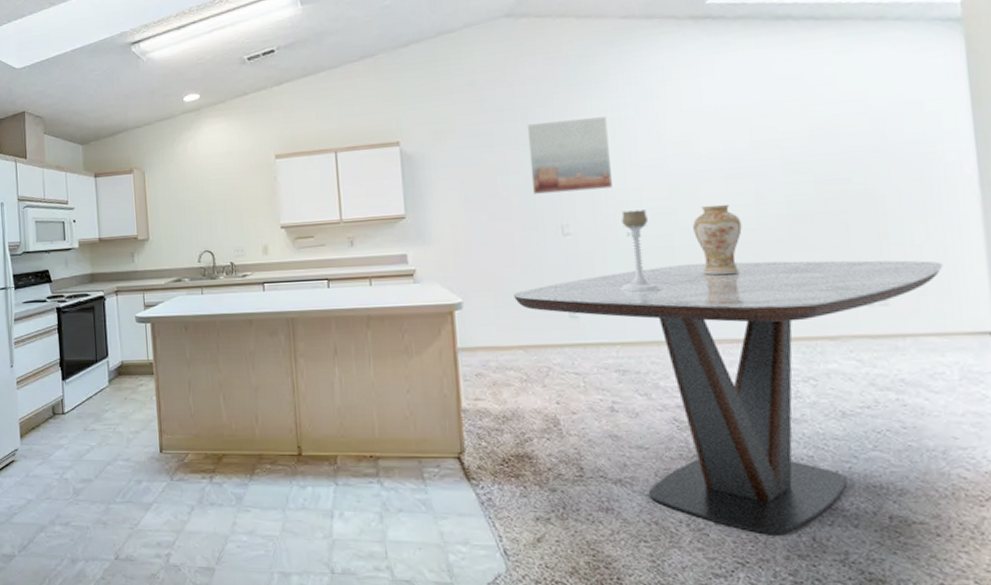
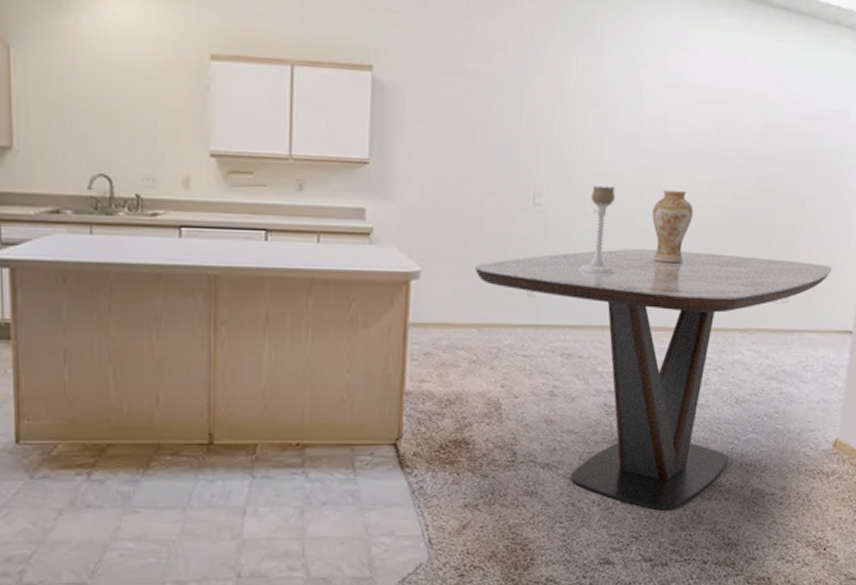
wall art: present [527,117,612,194] -> none [510,71,595,159]

